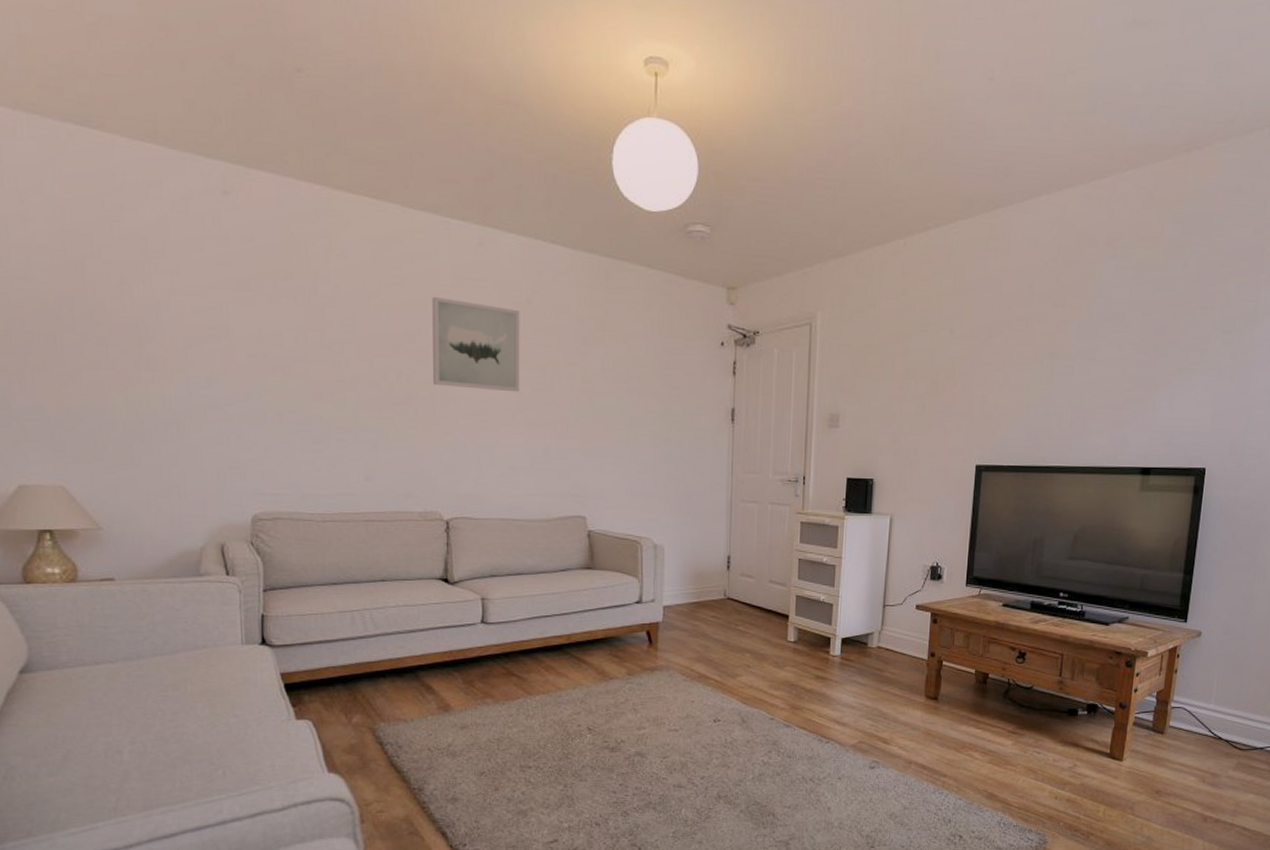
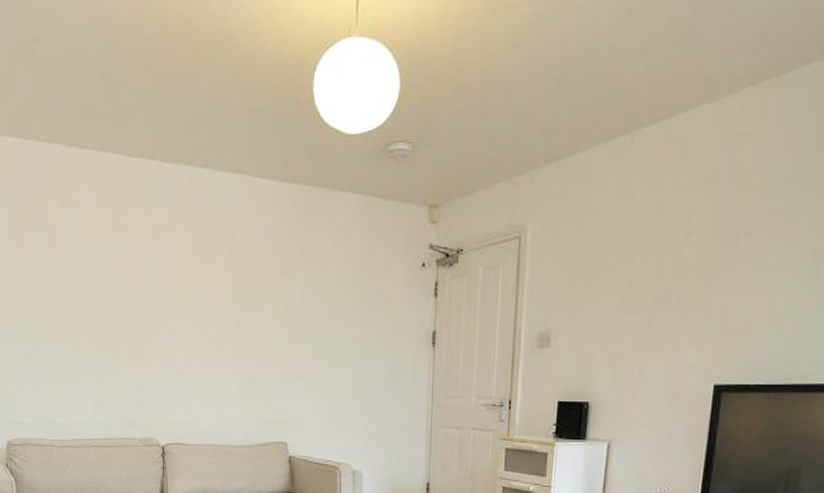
wall art: present [432,296,520,392] -> none [149,237,227,324]

